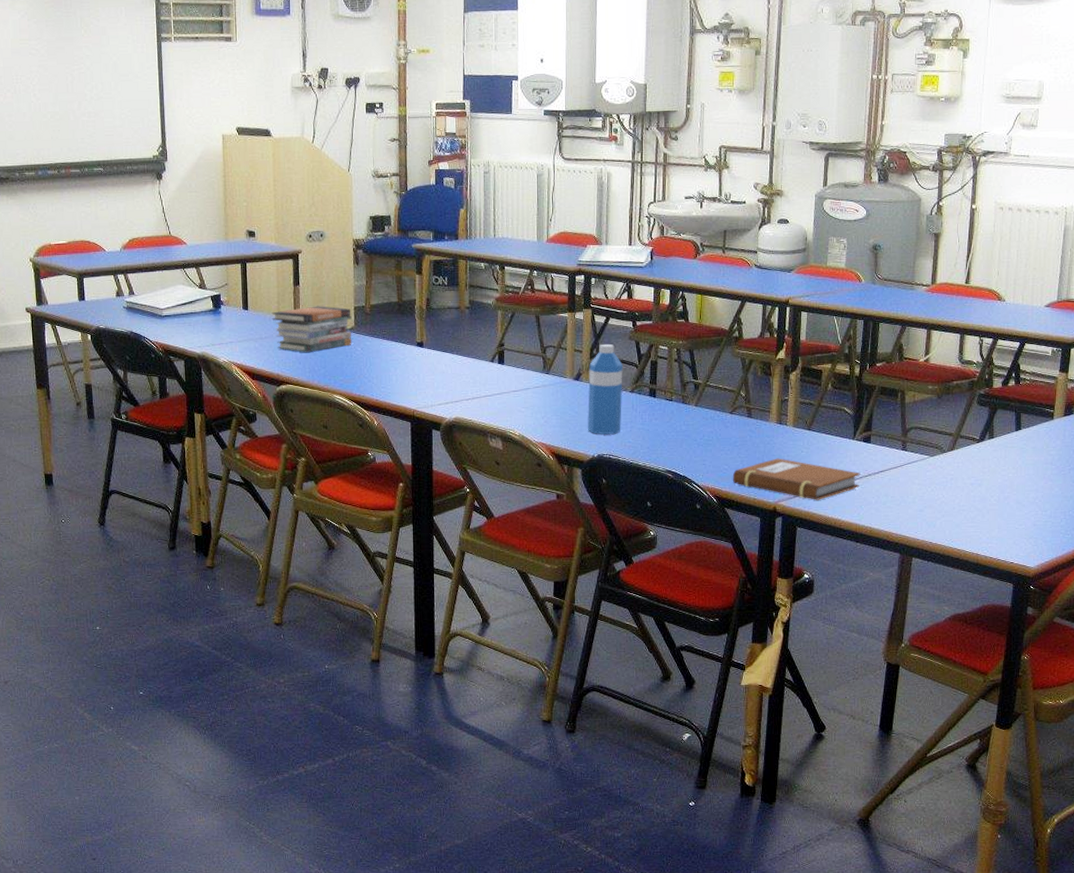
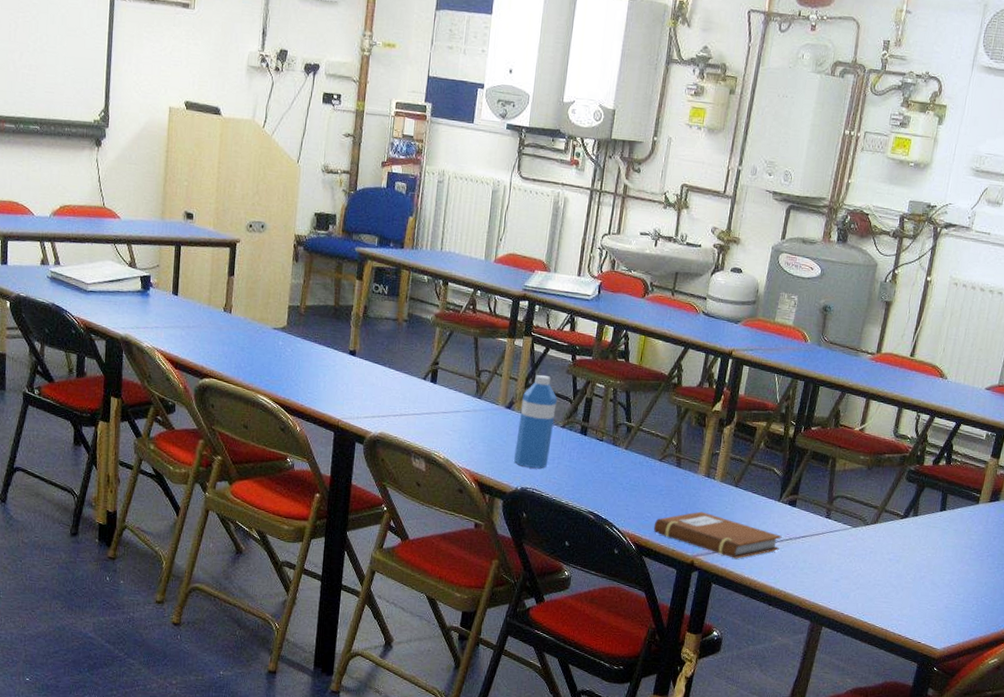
book stack: present [271,306,352,352] -> none [201,299,285,347]

